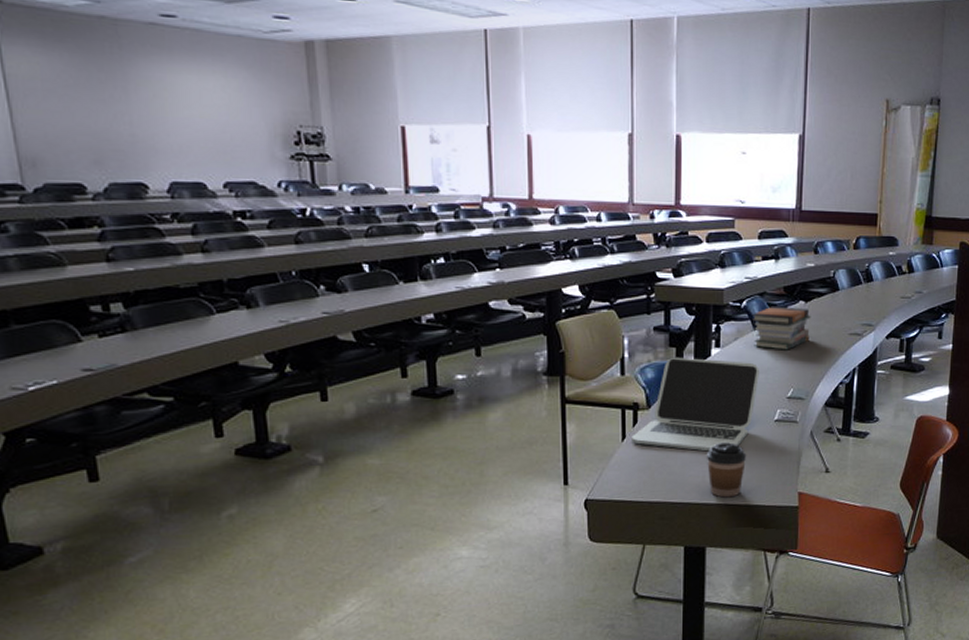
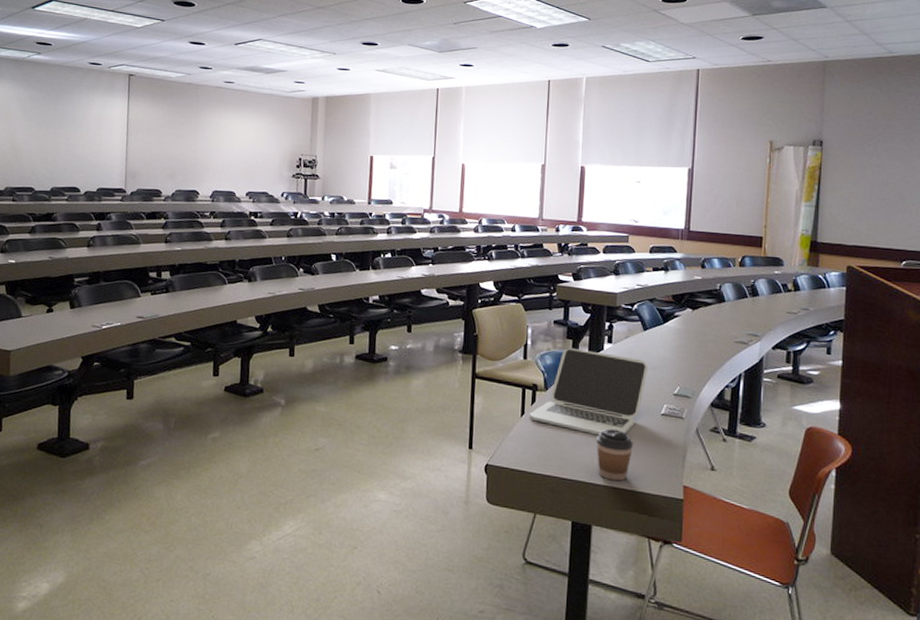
book stack: present [751,306,811,350] -> none [641,311,698,352]

